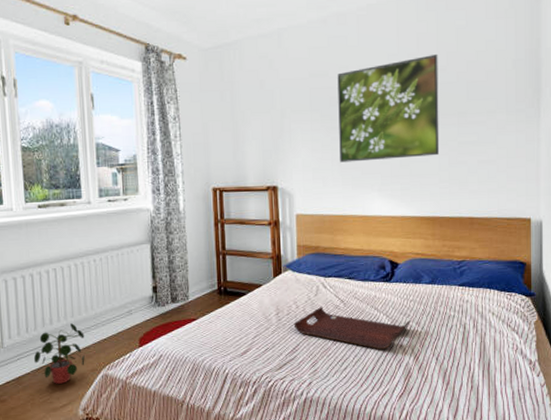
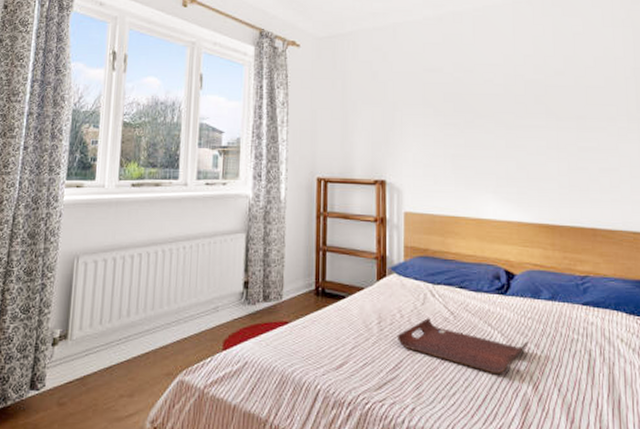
potted plant: present [33,323,85,384] -> none [103,317,163,388]
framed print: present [337,53,440,163] -> none [452,57,558,161]

